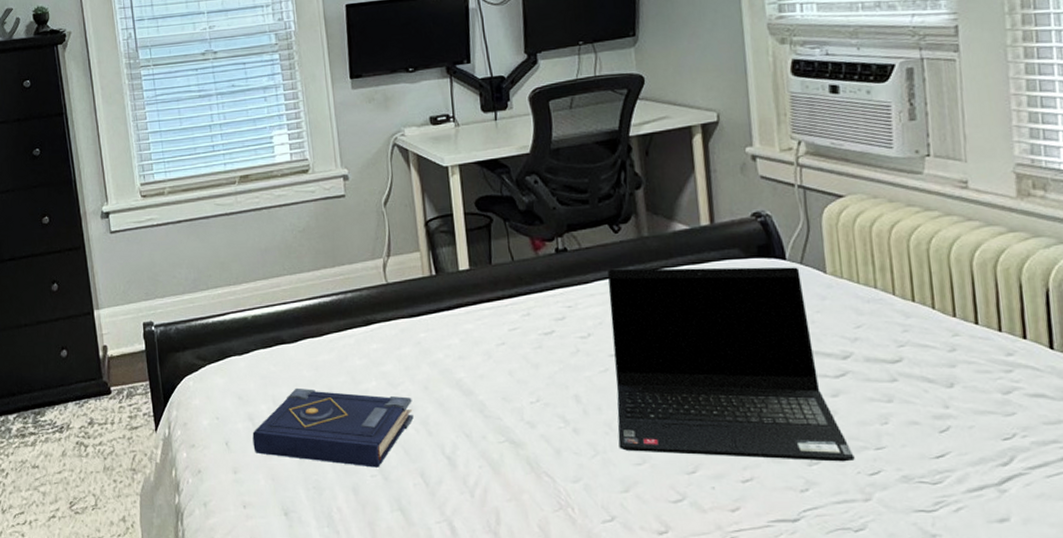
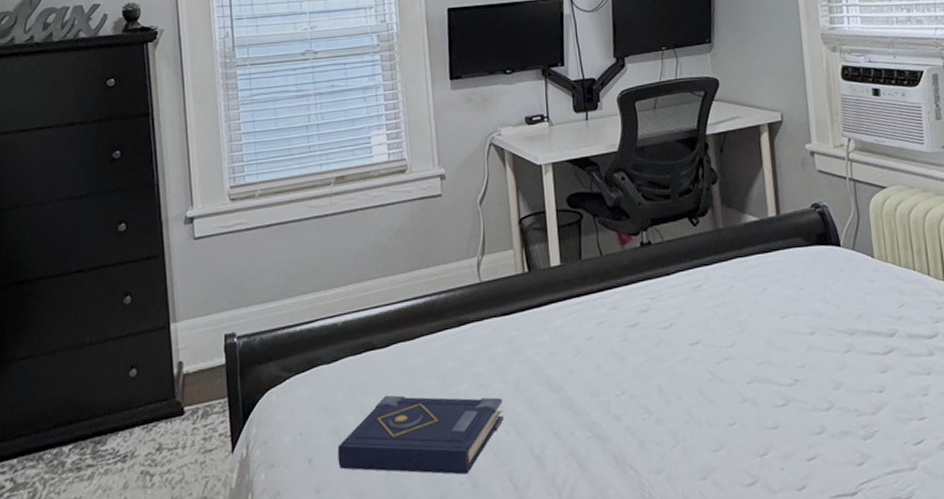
laptop computer: present [608,267,855,462] -> none [688,253,902,438]

